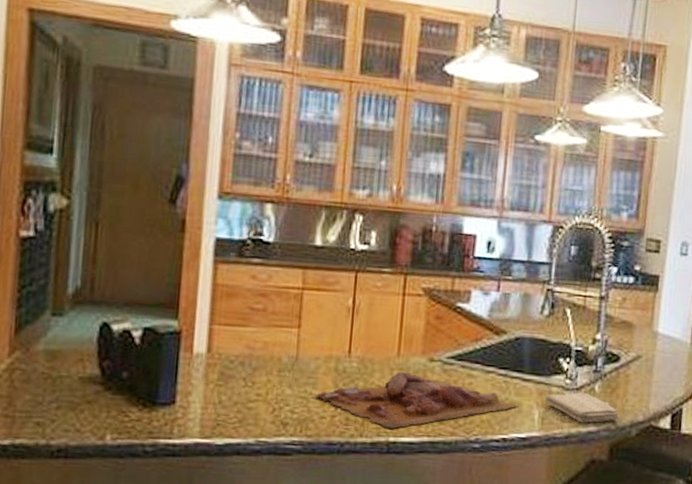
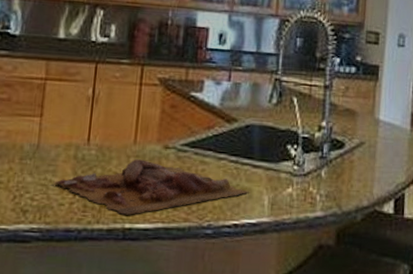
washcloth: present [544,392,619,423] -> none [274,178,345,209]

